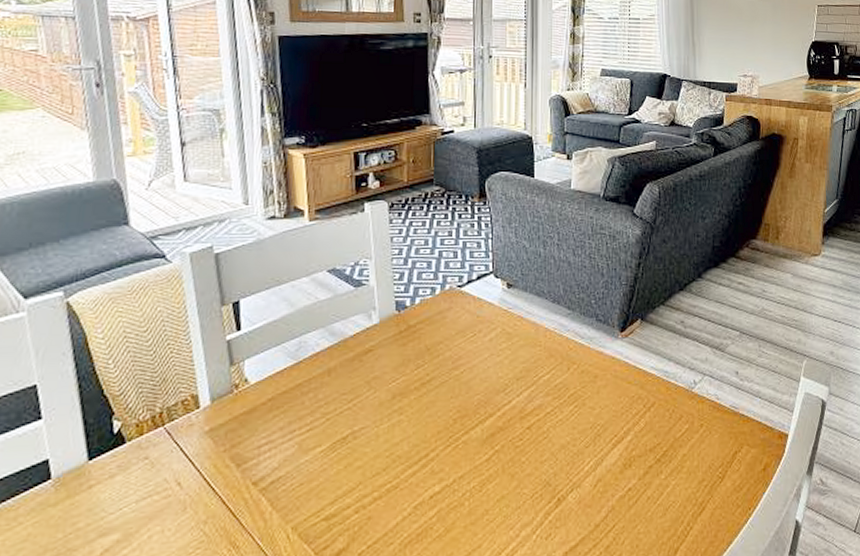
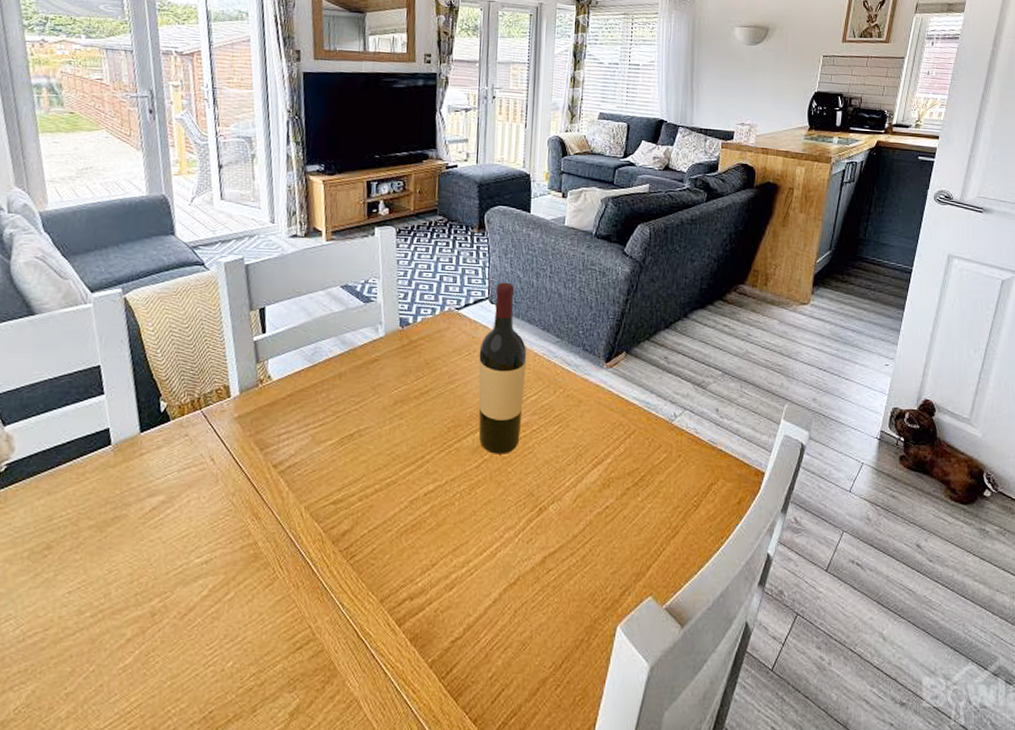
wine bottle: none [485,253,537,444] -> present [478,282,527,454]

